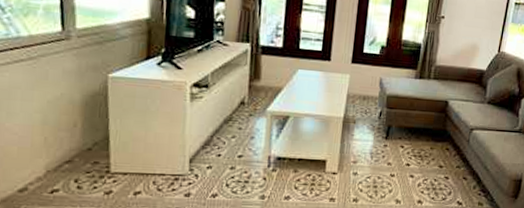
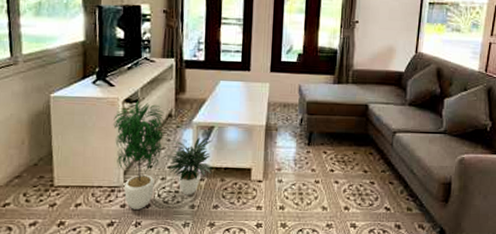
potted plant: none [178,85,287,199] -> present [112,100,213,210]

